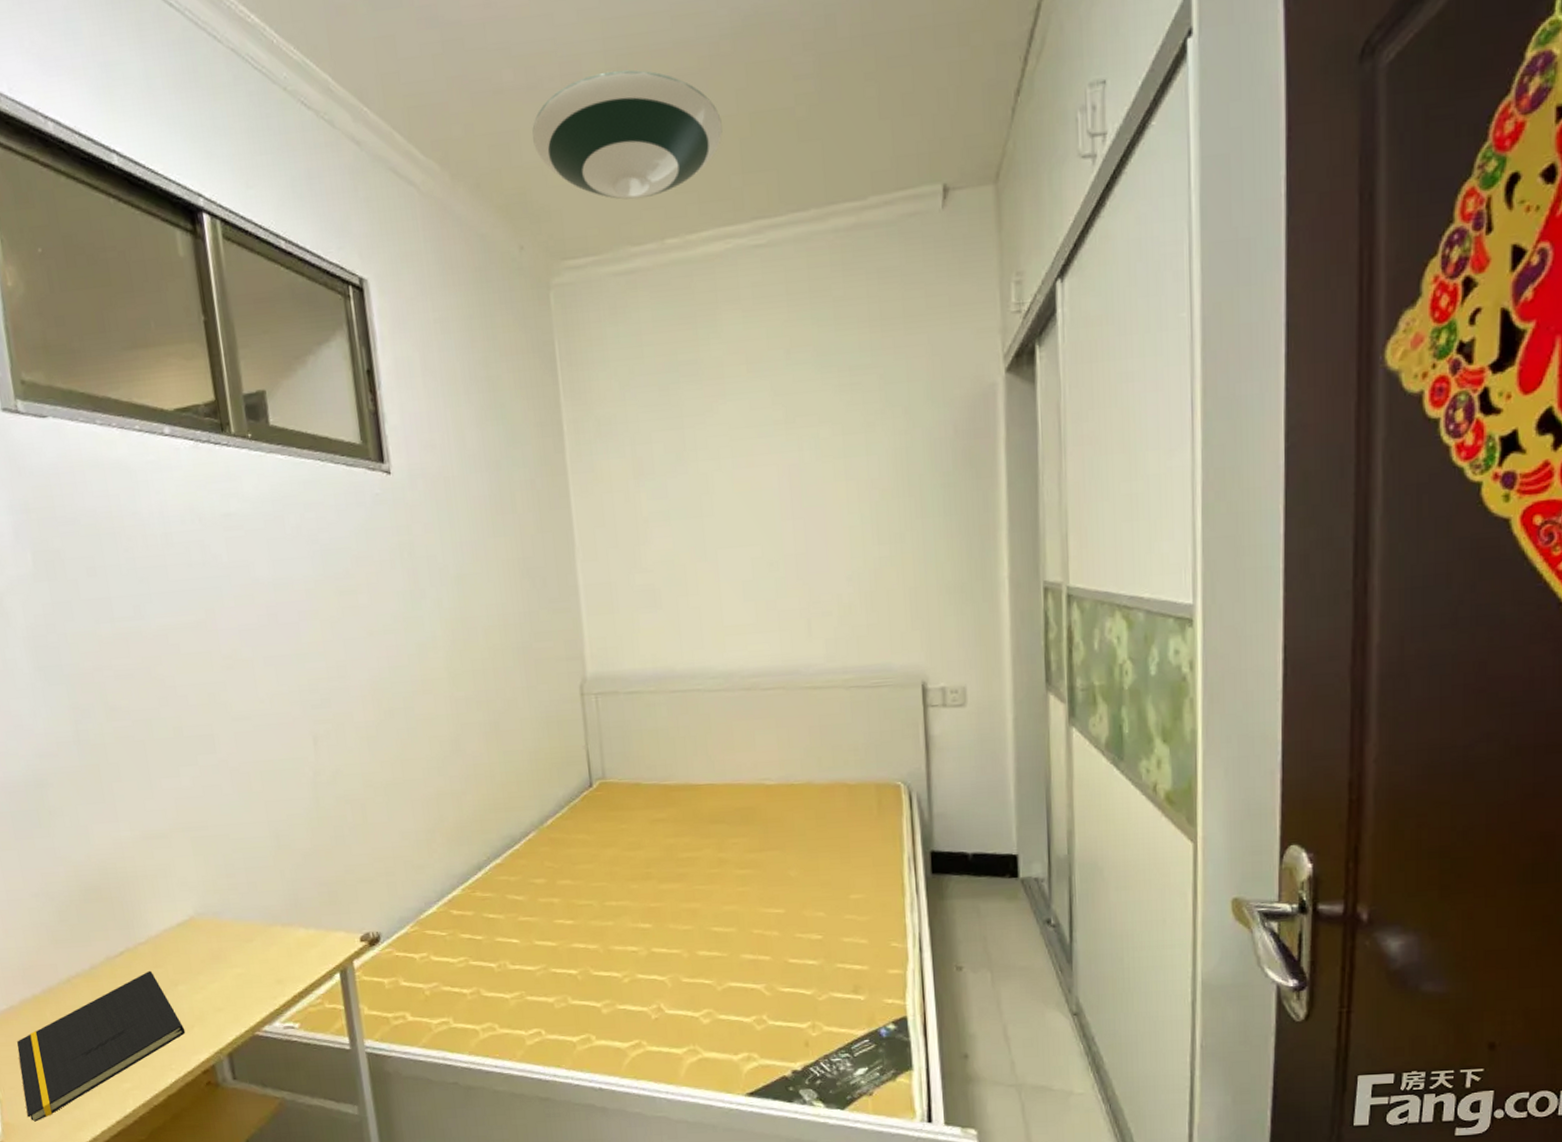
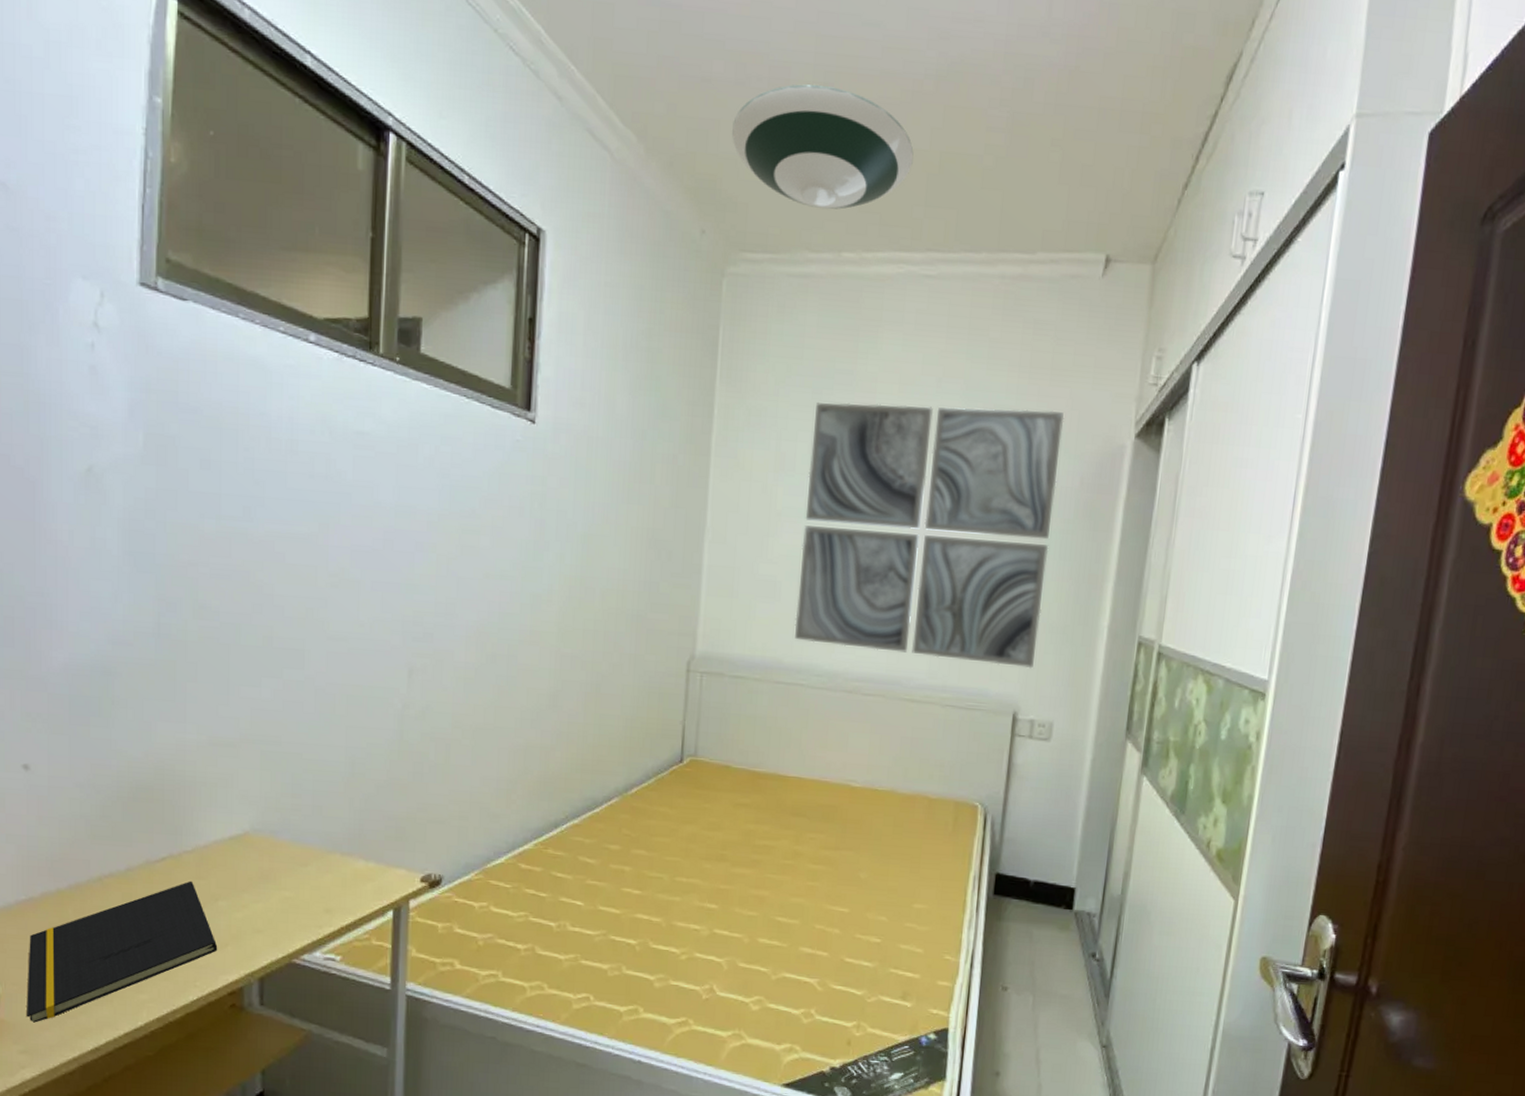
wall art: none [665,360,935,645] -> present [795,403,1065,669]

